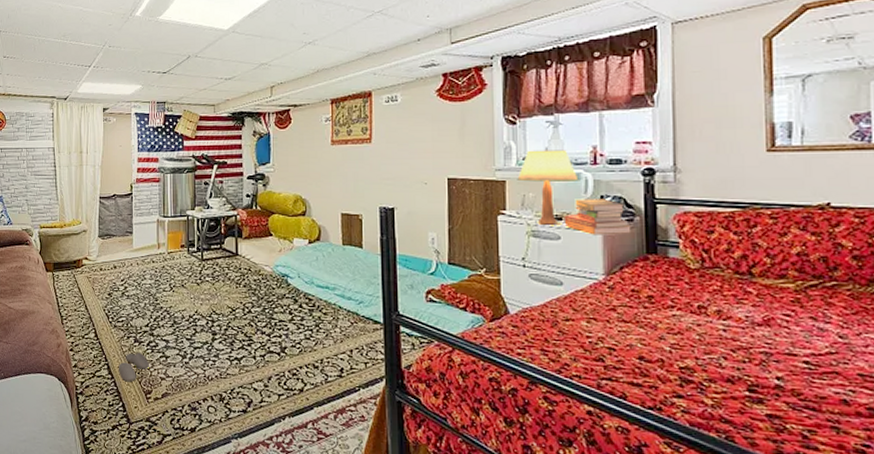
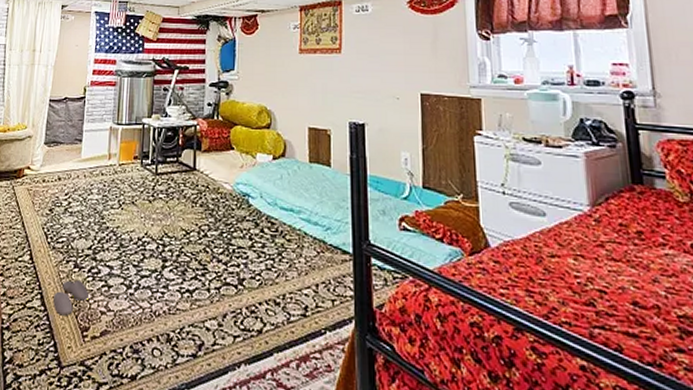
table lamp: present [517,147,579,225] -> none [493,65,557,149]
books: present [564,199,632,235] -> none [543,121,615,162]

